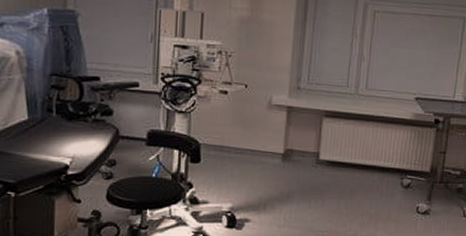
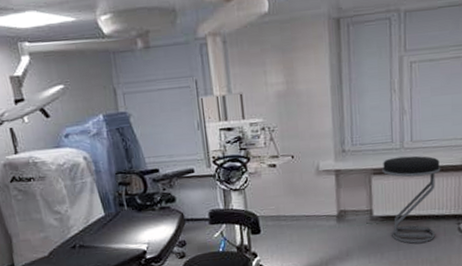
stool: none [334,102,391,195] -> present [382,156,441,244]

